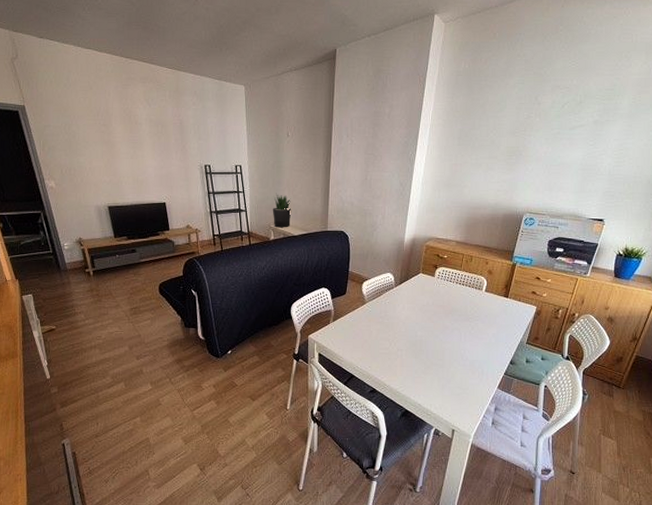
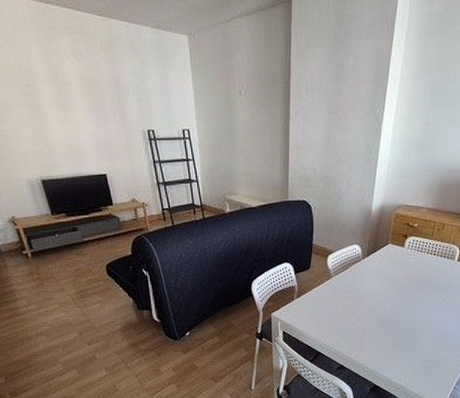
planter: present [272,193,291,228] -> none [226,160,247,199]

